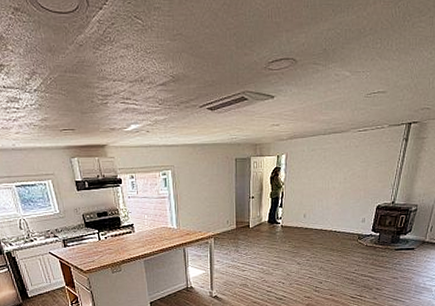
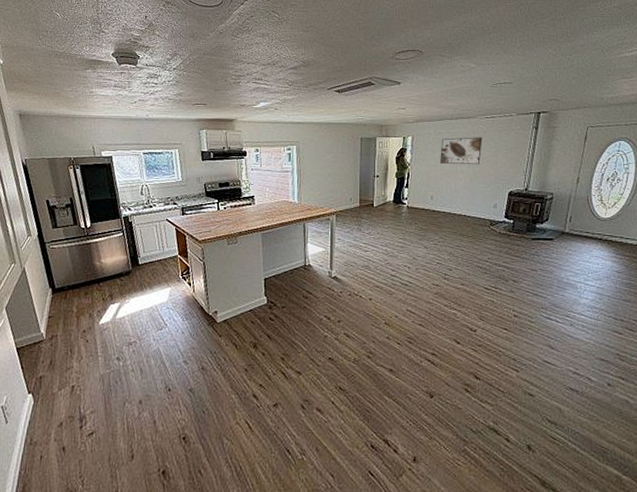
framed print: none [313,152,354,182] -> present [440,137,483,165]

